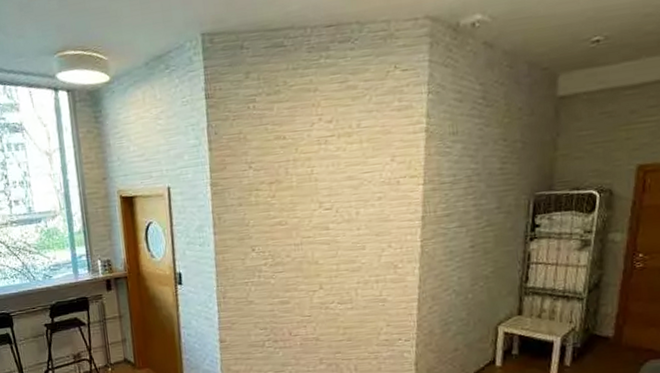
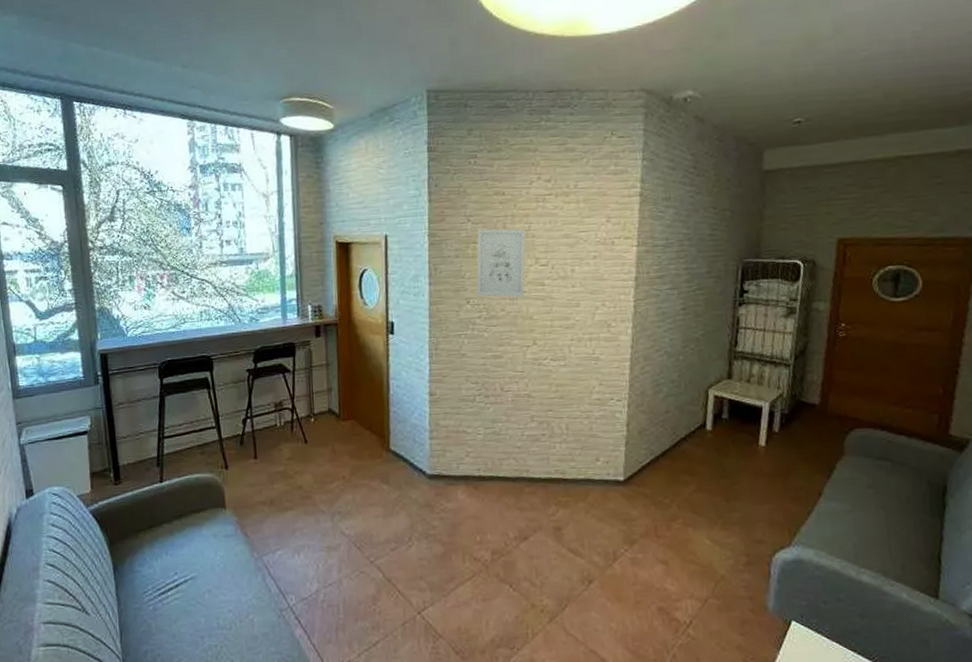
wall art: none [259,173,309,245] -> present [476,228,526,298]

